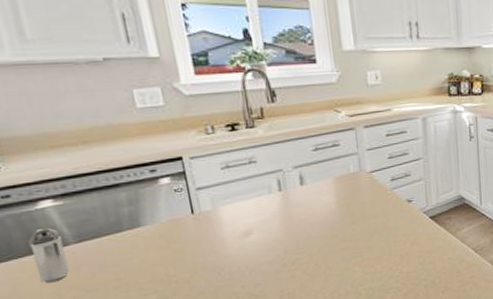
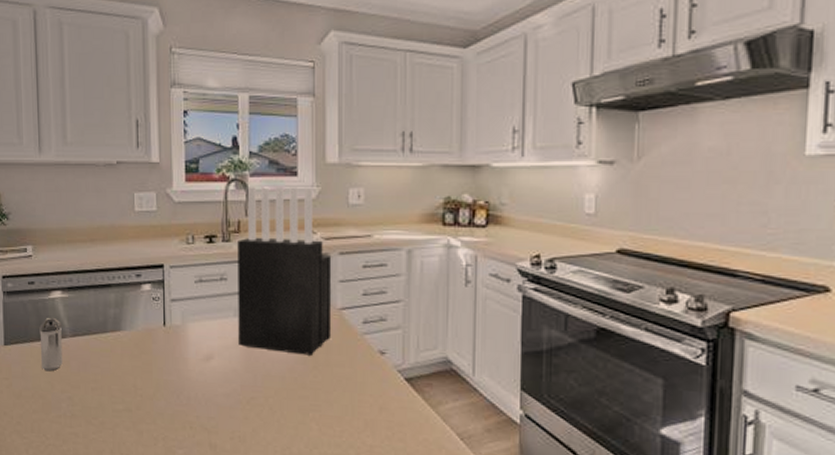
knife block: none [262,72,365,219] -> present [237,187,332,355]

